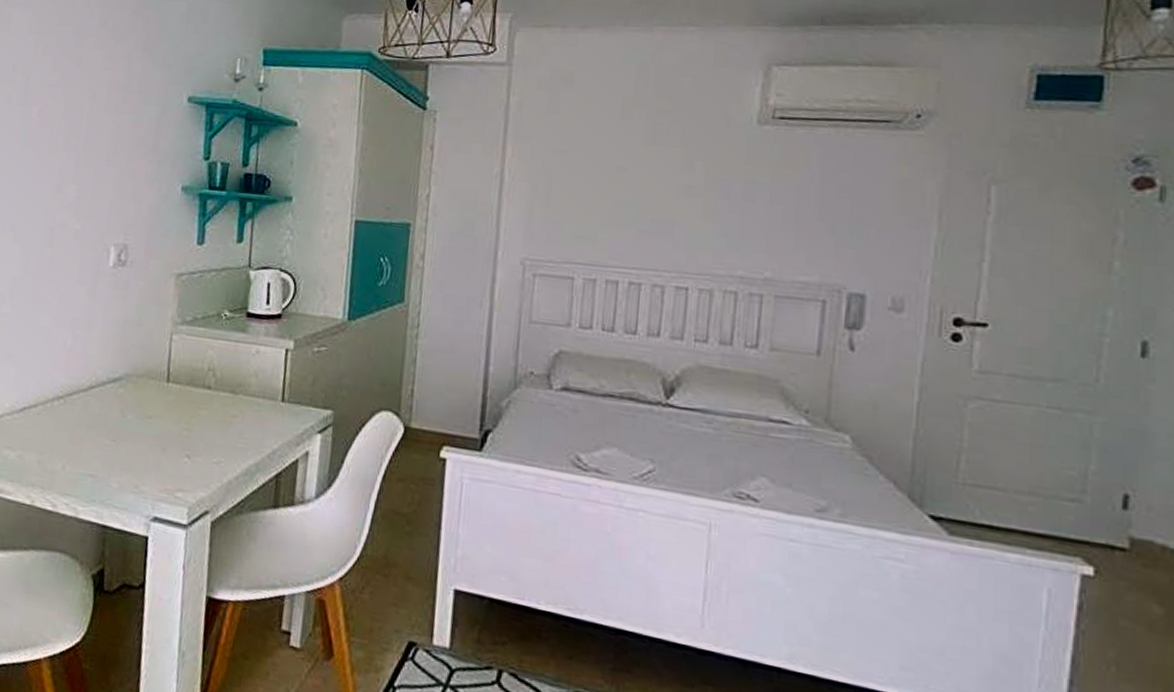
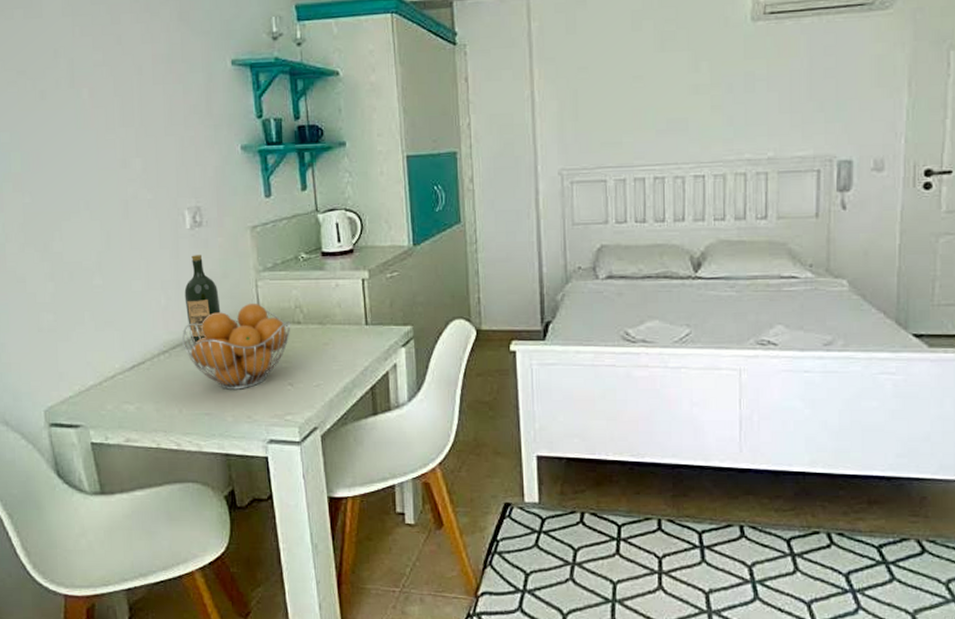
fruit basket: none [80,357,201,454] -> present [182,303,291,390]
wine bottle: none [90,295,130,393] -> present [184,255,221,343]

